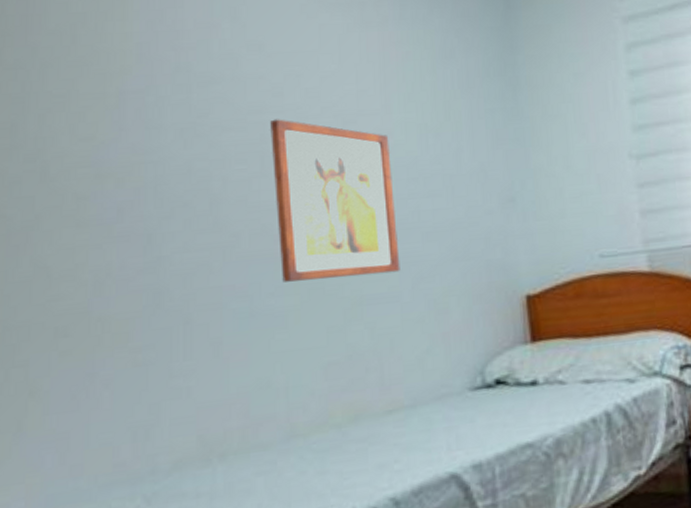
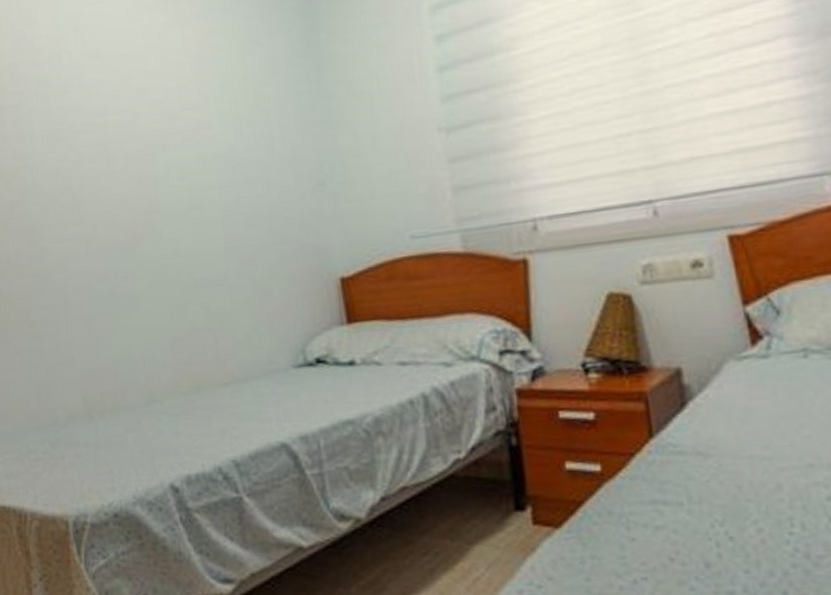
wall art: present [270,119,400,282] -> none [111,119,226,267]

